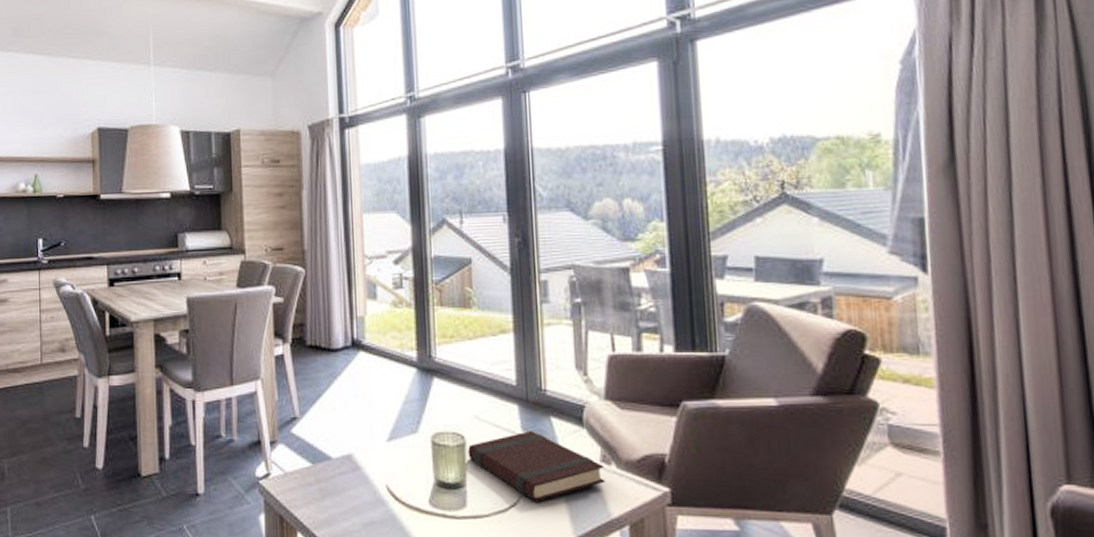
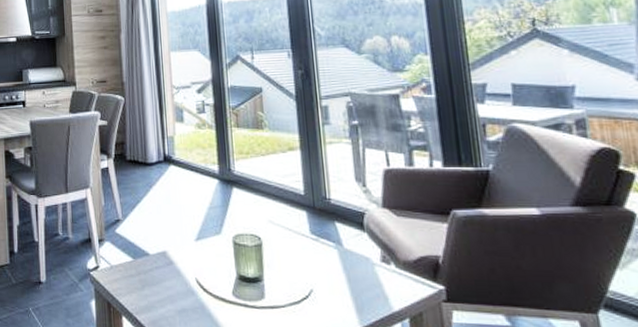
book: present [468,431,606,501] -> none [264,234,386,295]

